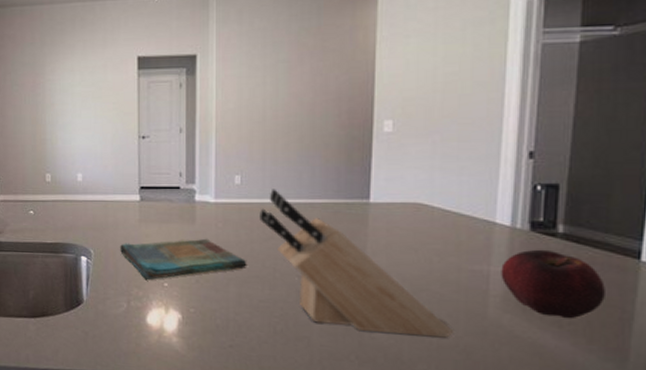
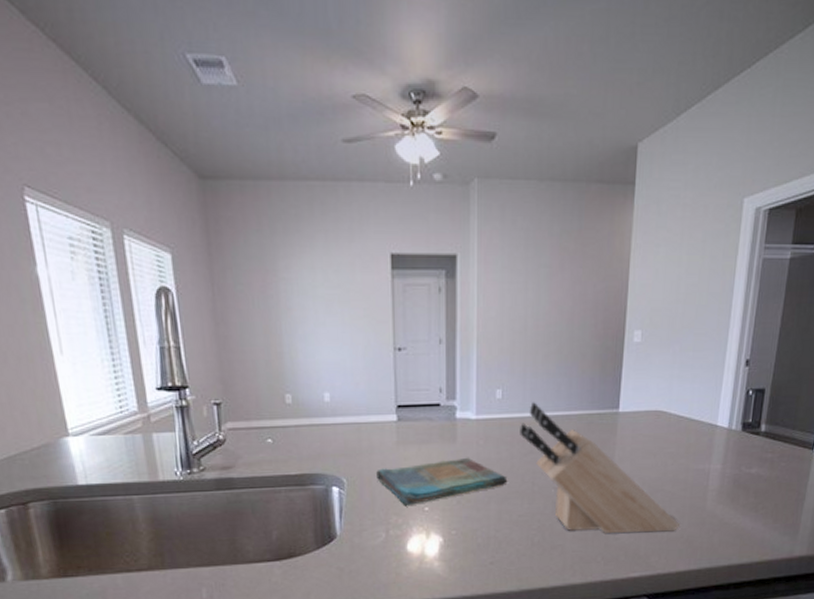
fruit: present [501,249,605,318] -> none [718,446,789,503]

